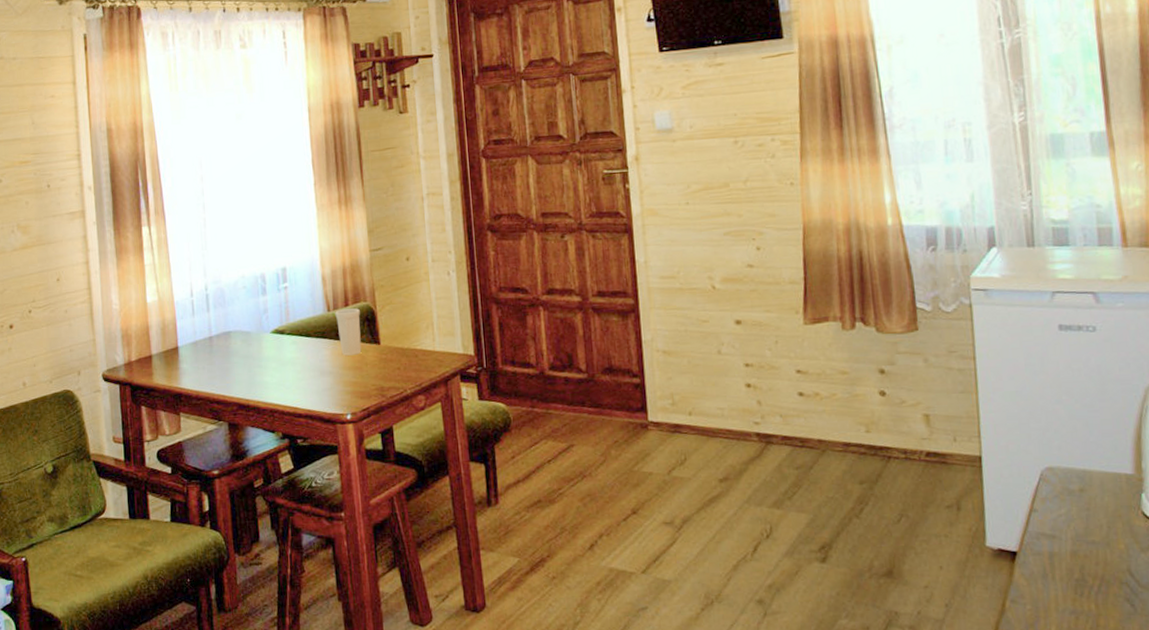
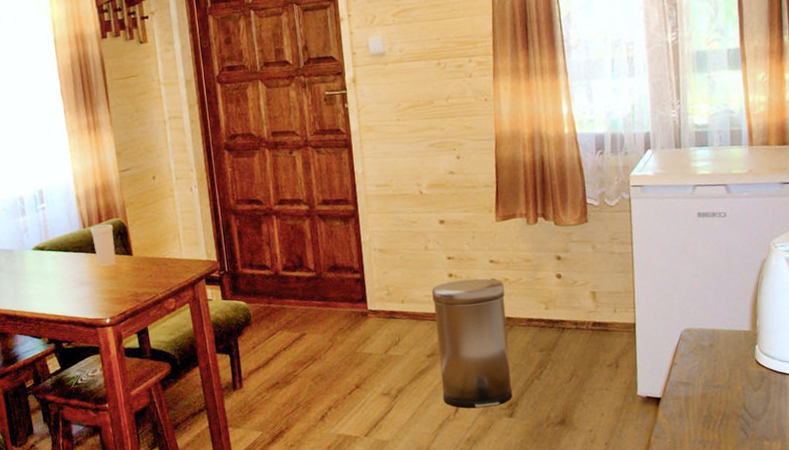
pedal bin: none [726,391,826,549] -> present [432,278,513,409]

